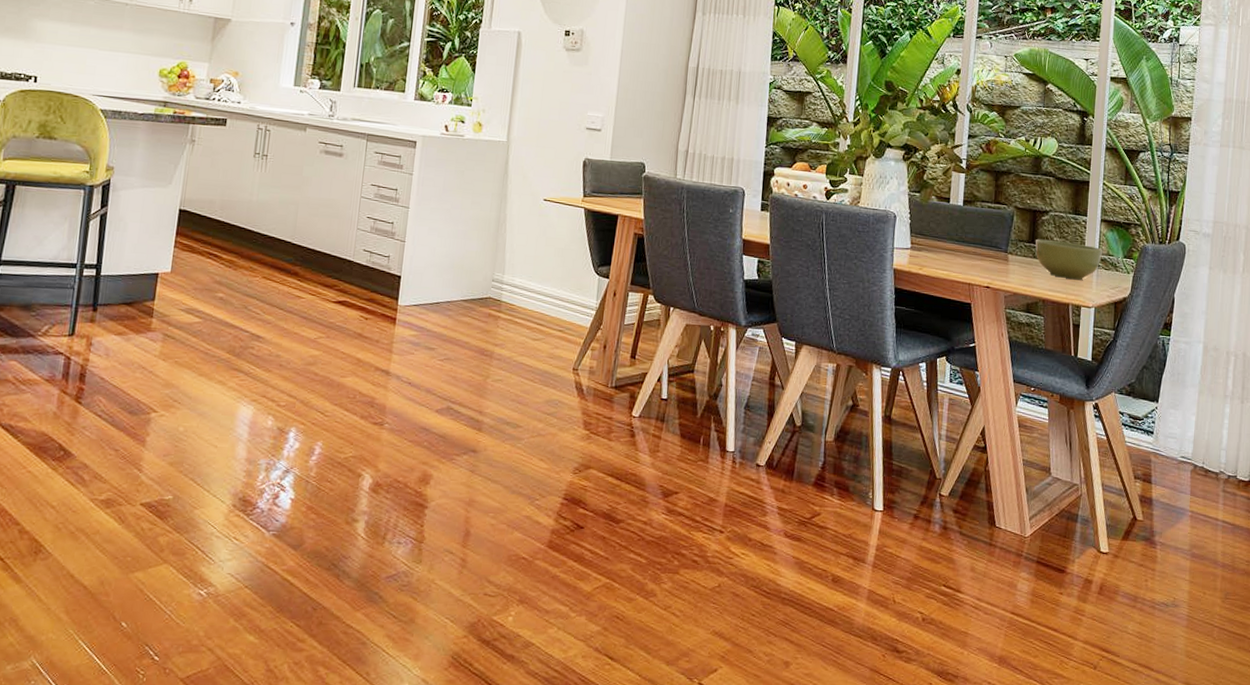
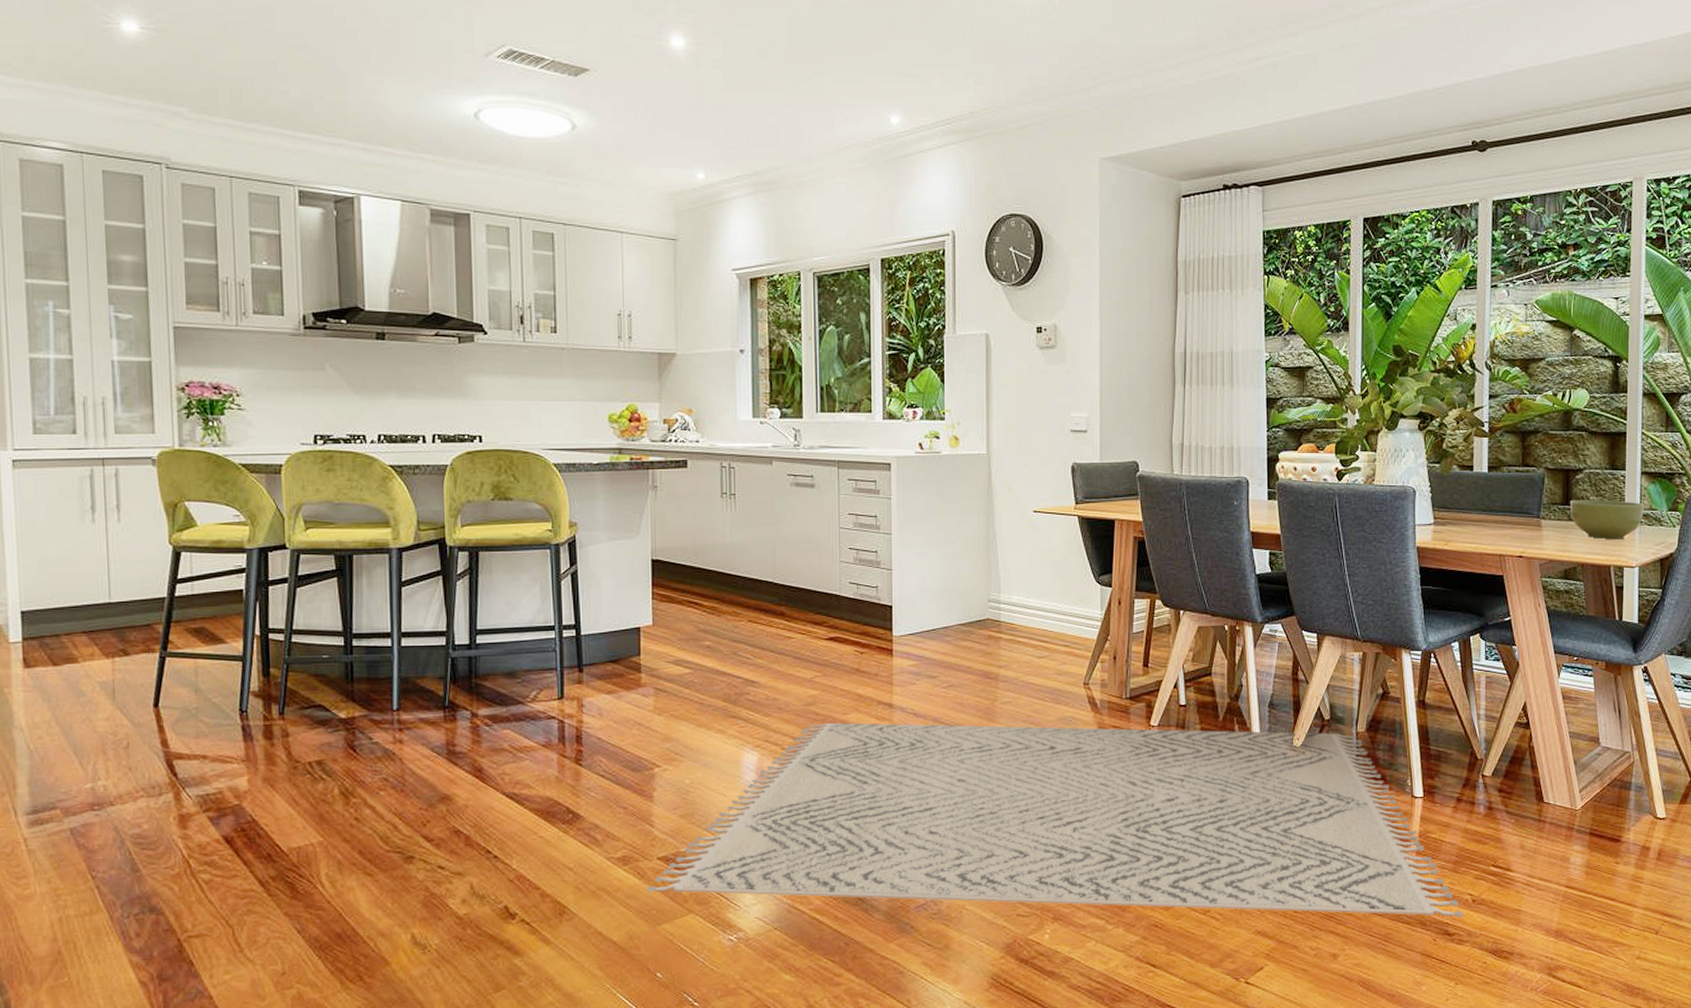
rug: none [125,383,913,637] -> present [646,722,1463,919]

